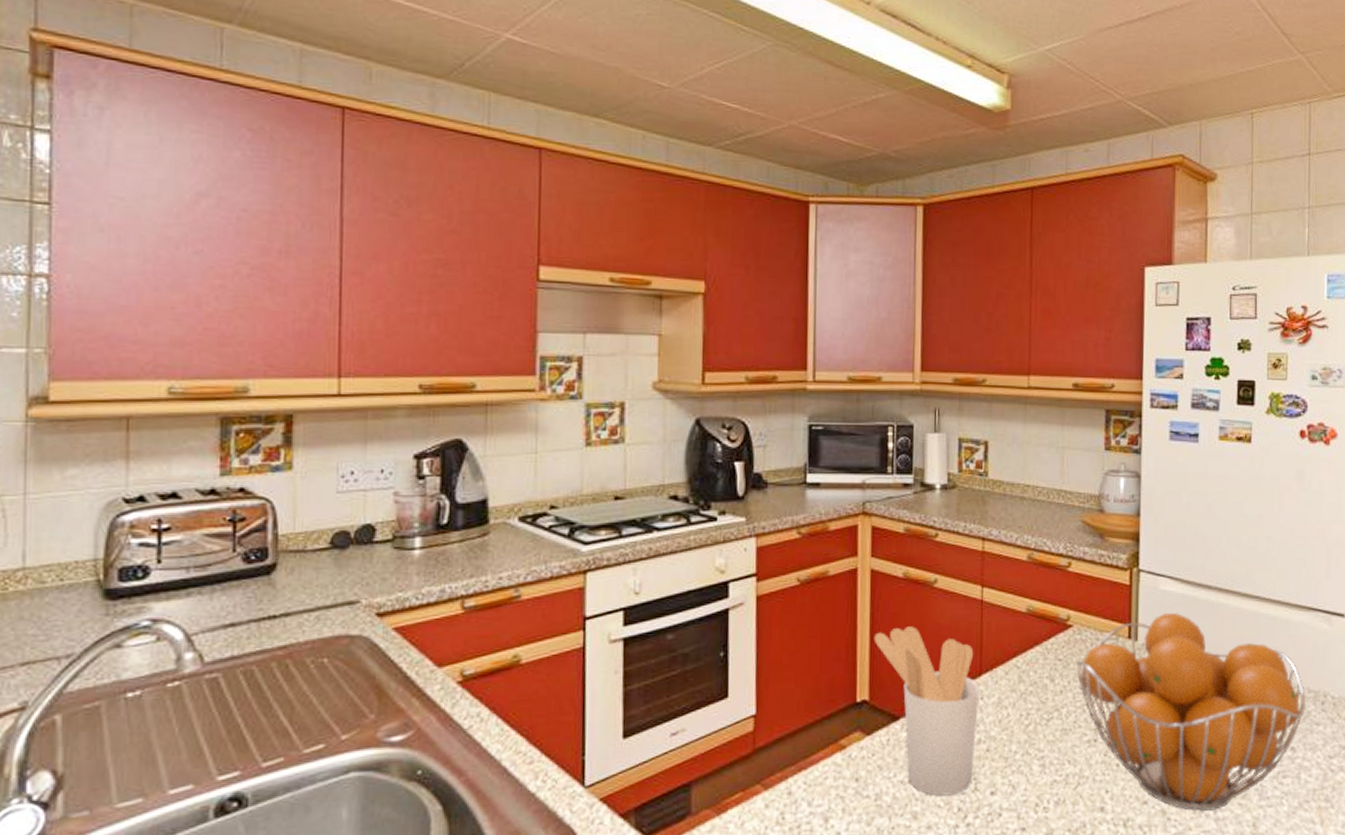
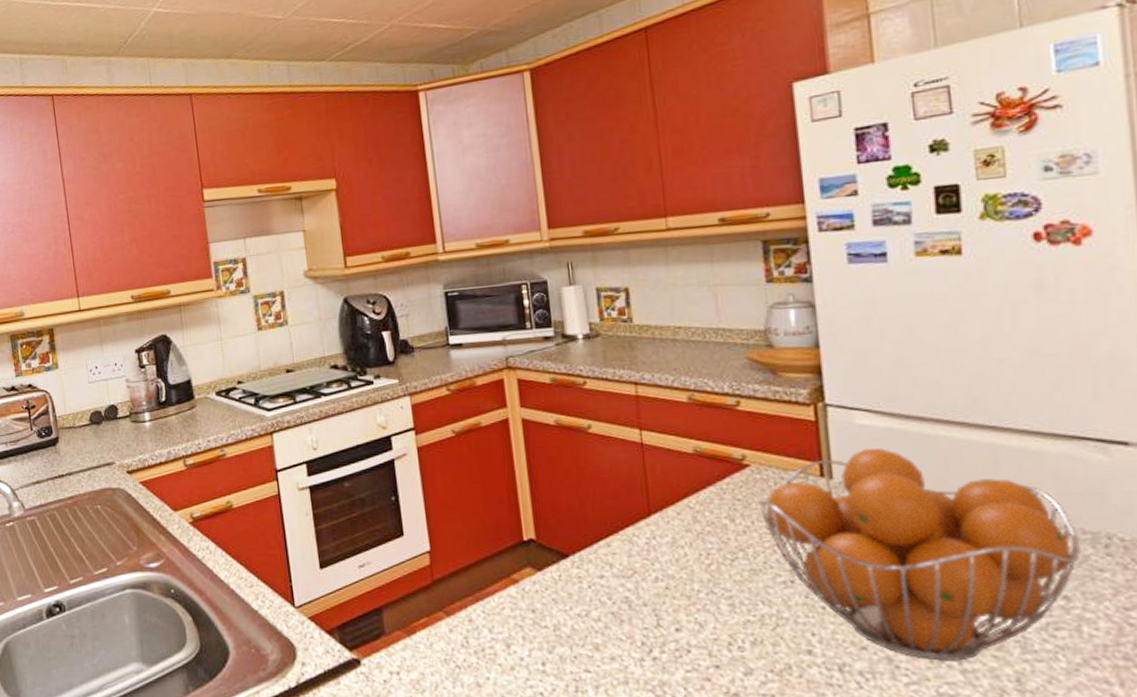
utensil holder: present [873,626,979,796] -> none [533,470,654,630]

